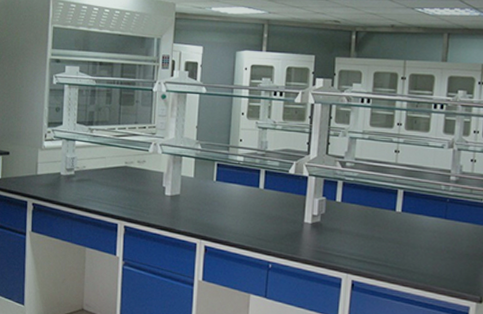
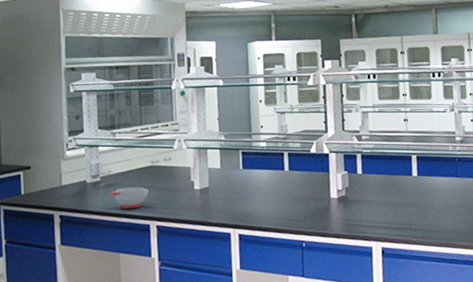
soup bowl: none [82,185,120,206] -> present [109,187,149,209]

